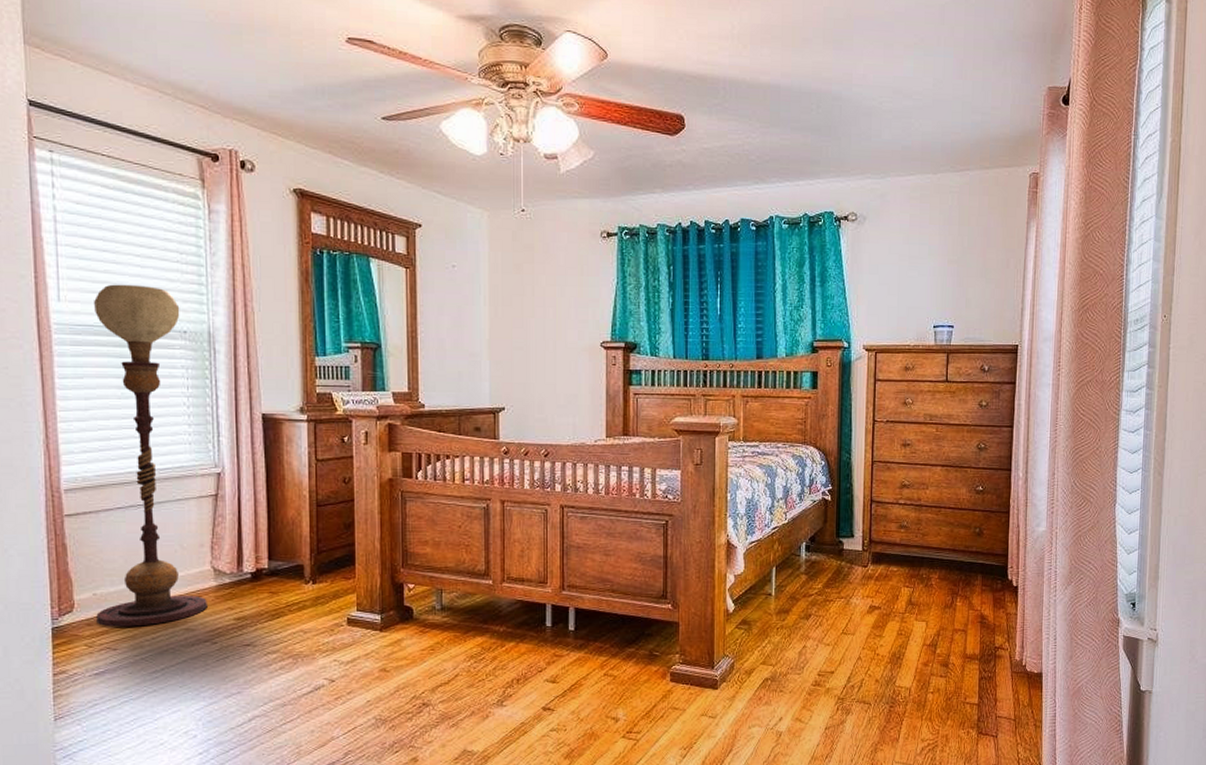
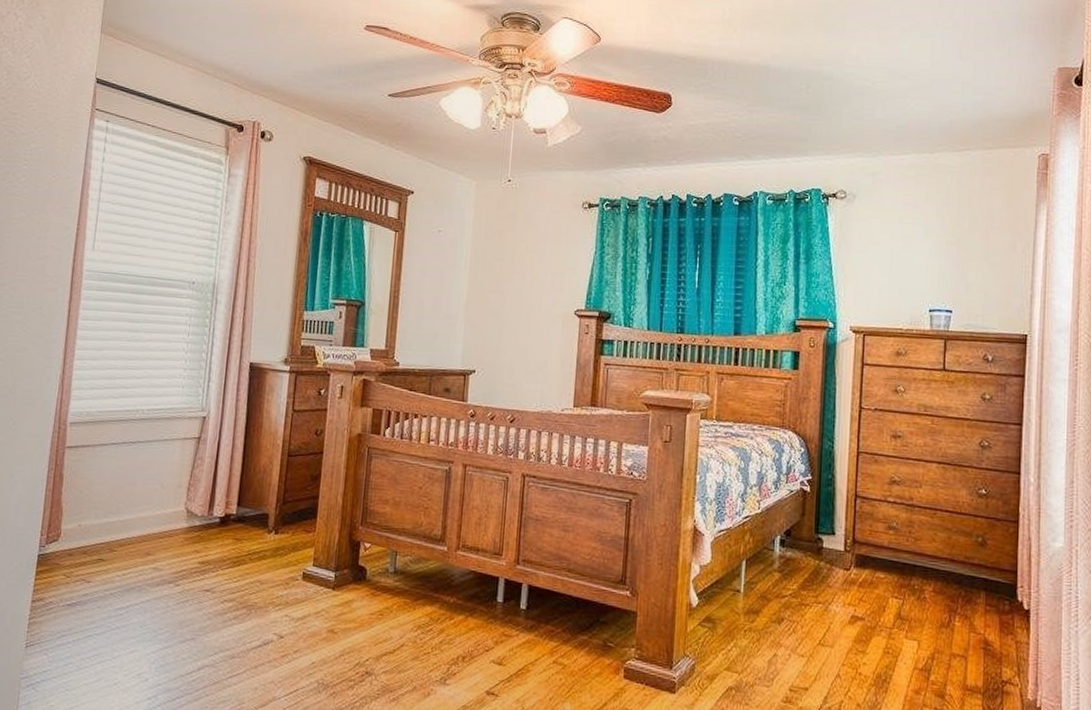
floor lamp: present [94,284,207,627] -> none [77,237,192,561]

